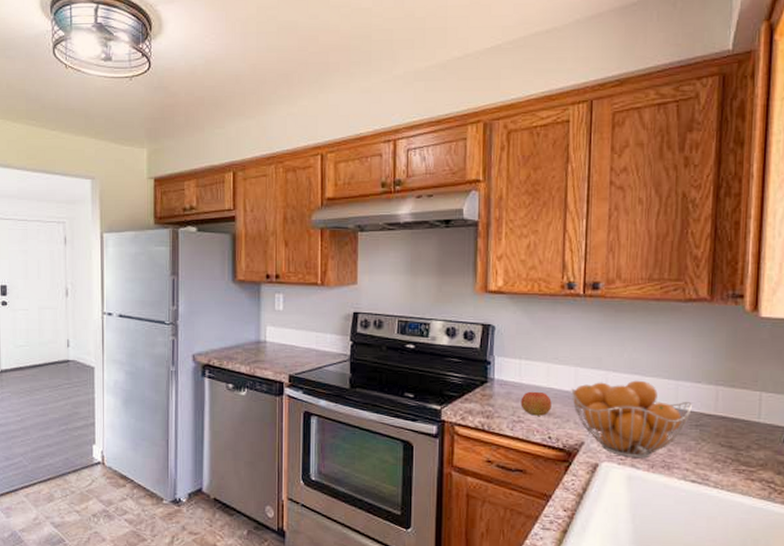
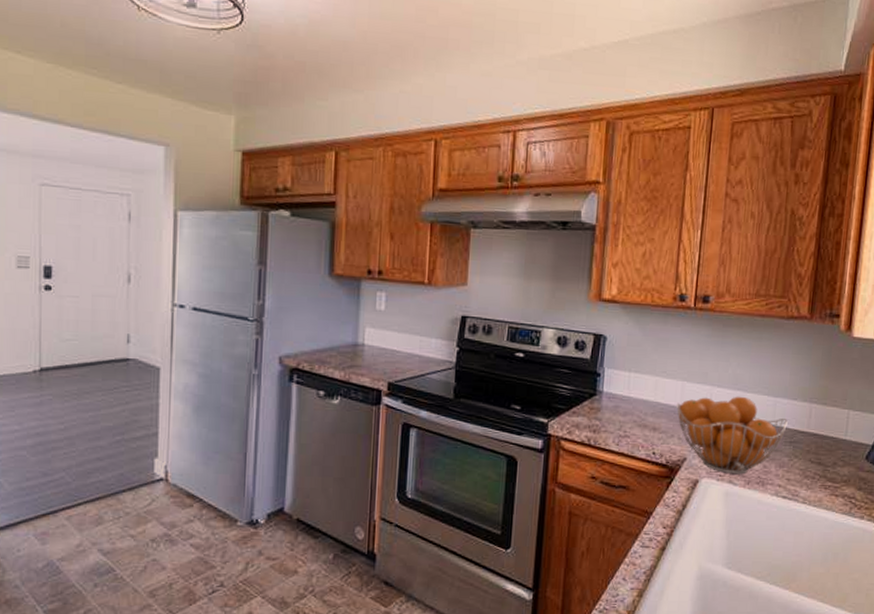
apple: present [520,391,552,416] -> none [627,405,658,431]

